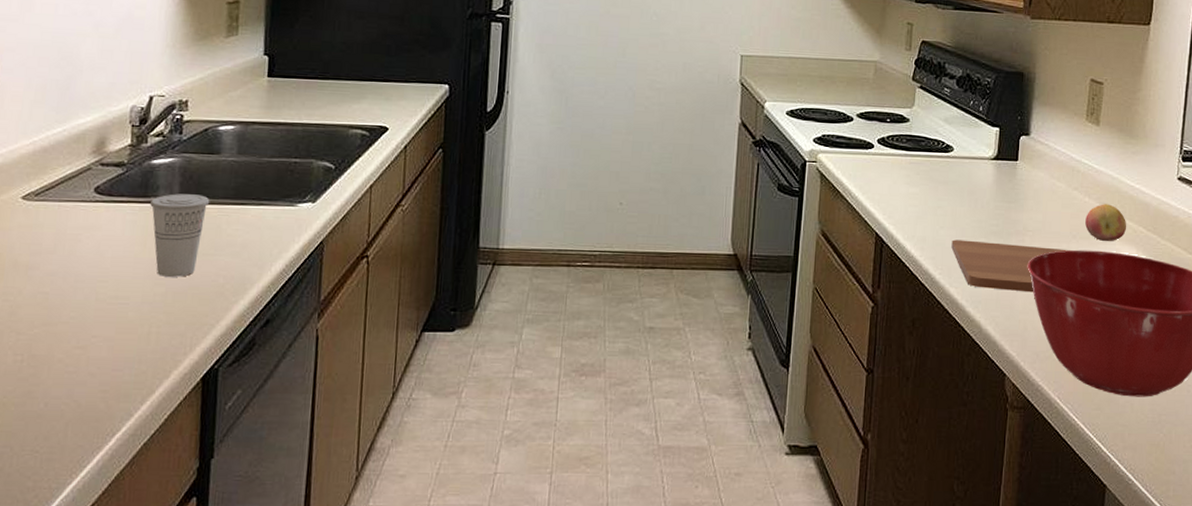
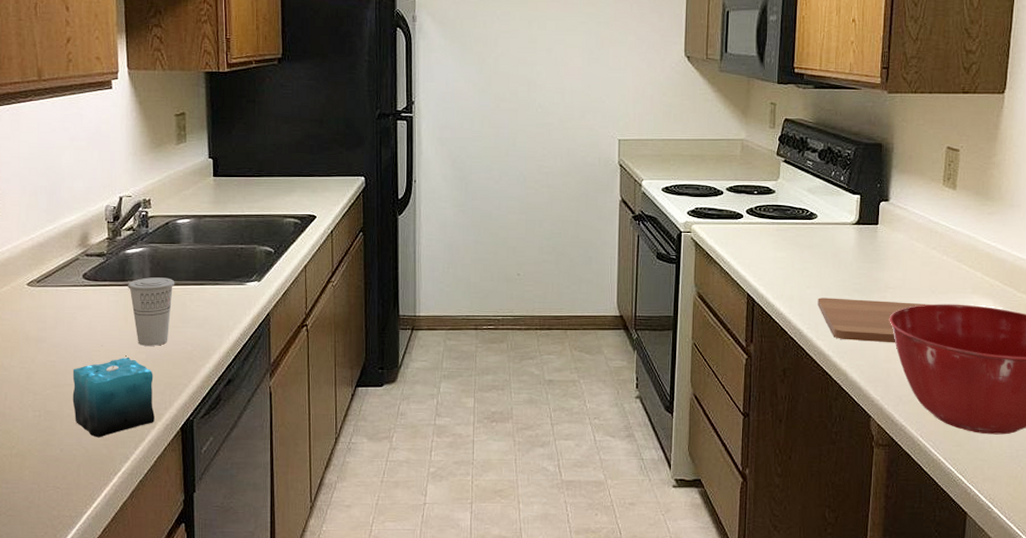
candle: none [66,275,173,389] -> present [72,345,154,438]
fruit: present [1085,204,1127,241] -> none [944,261,984,295]

